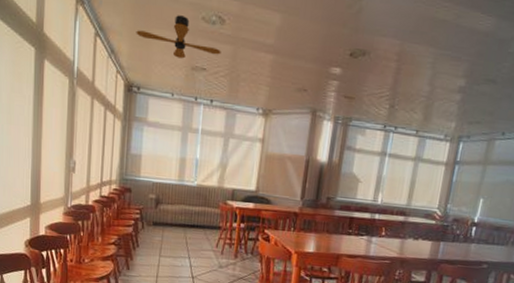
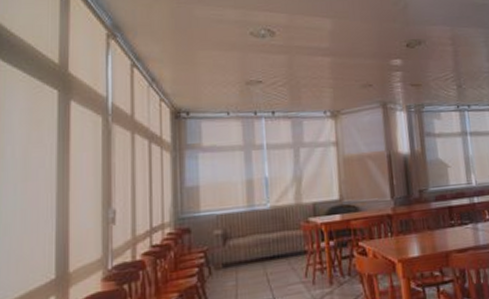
ceiling fan: present [136,15,221,59] -> none [179,34,276,76]

